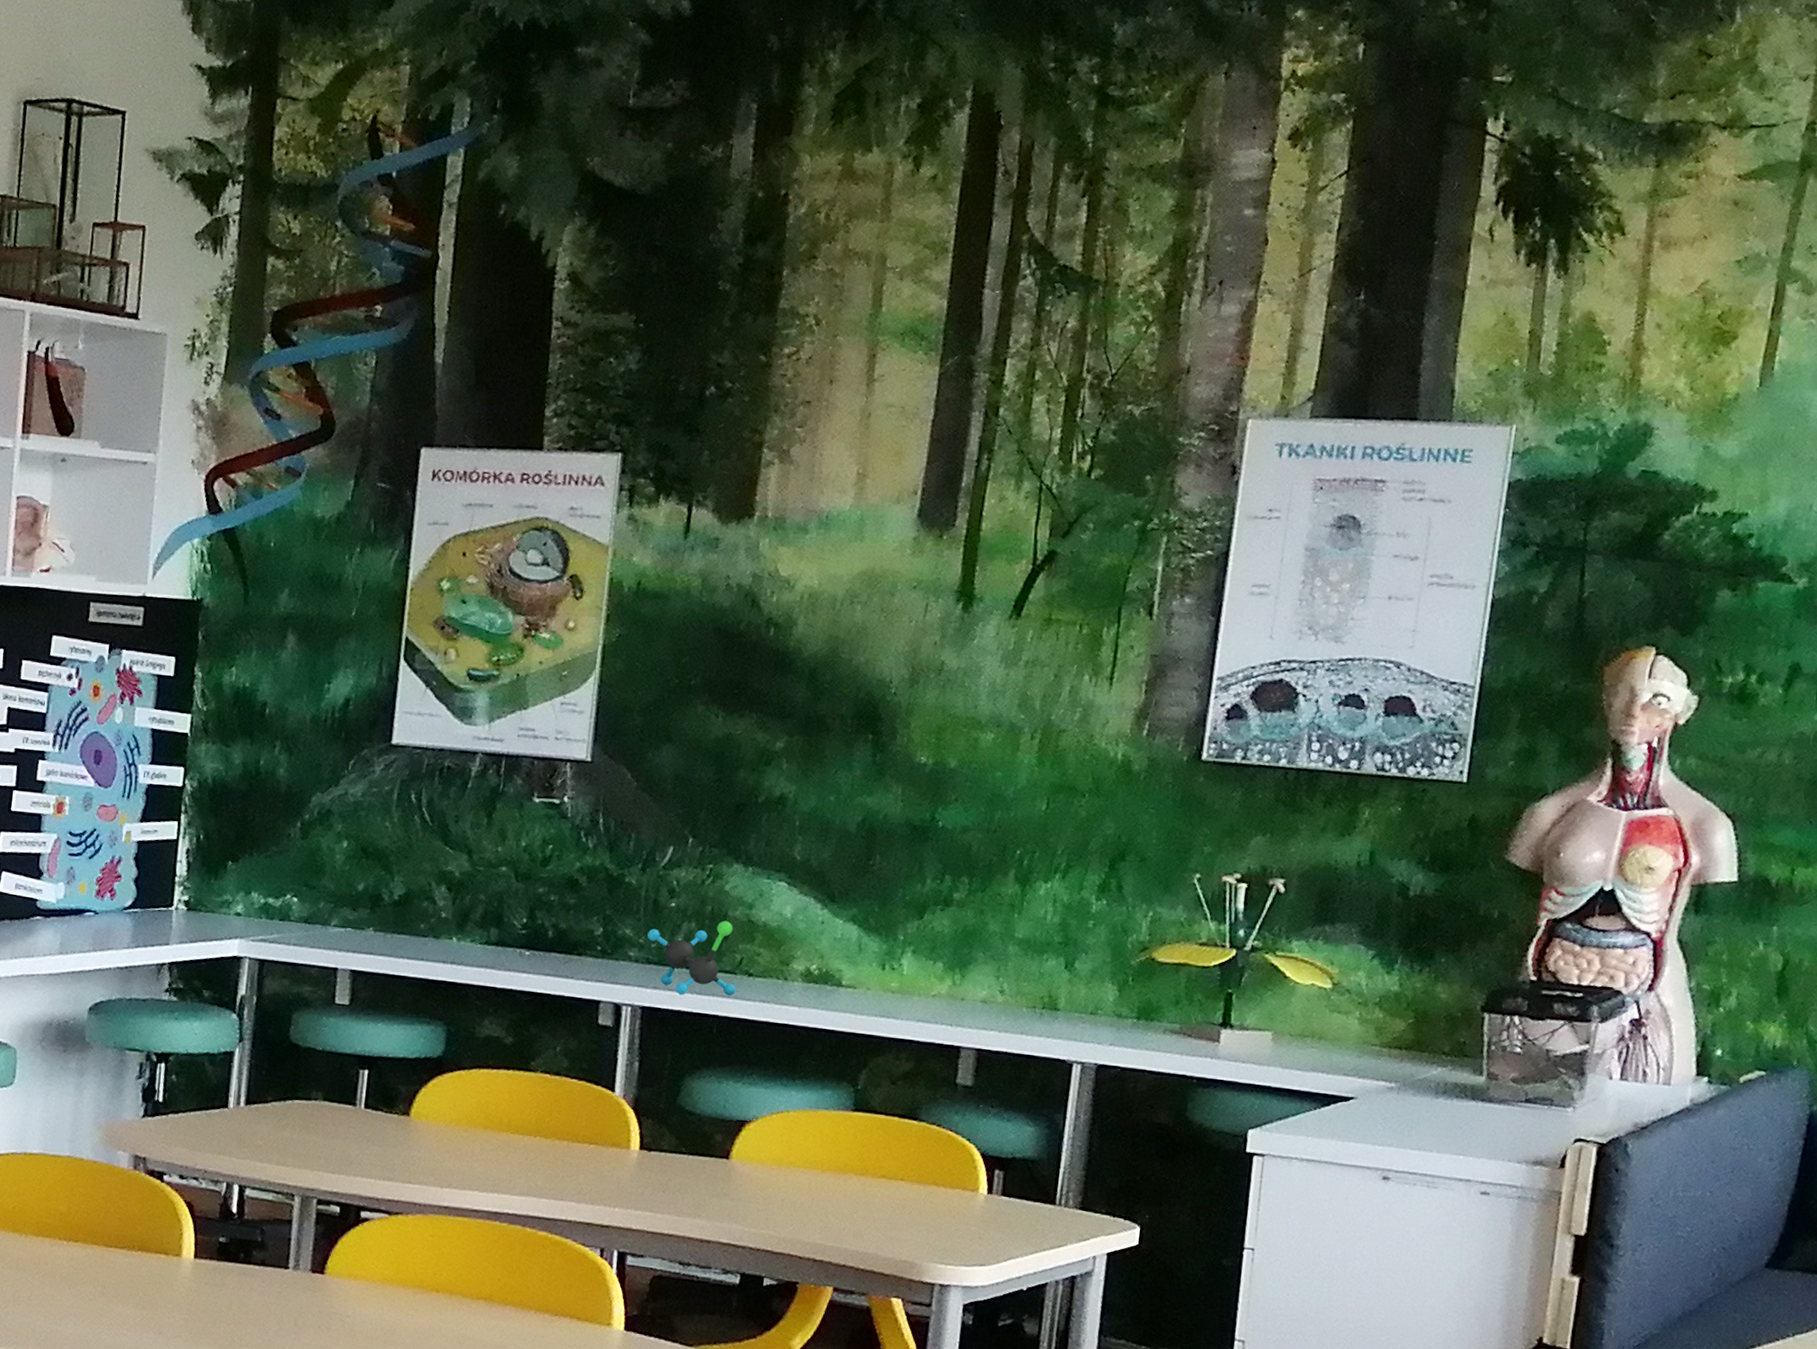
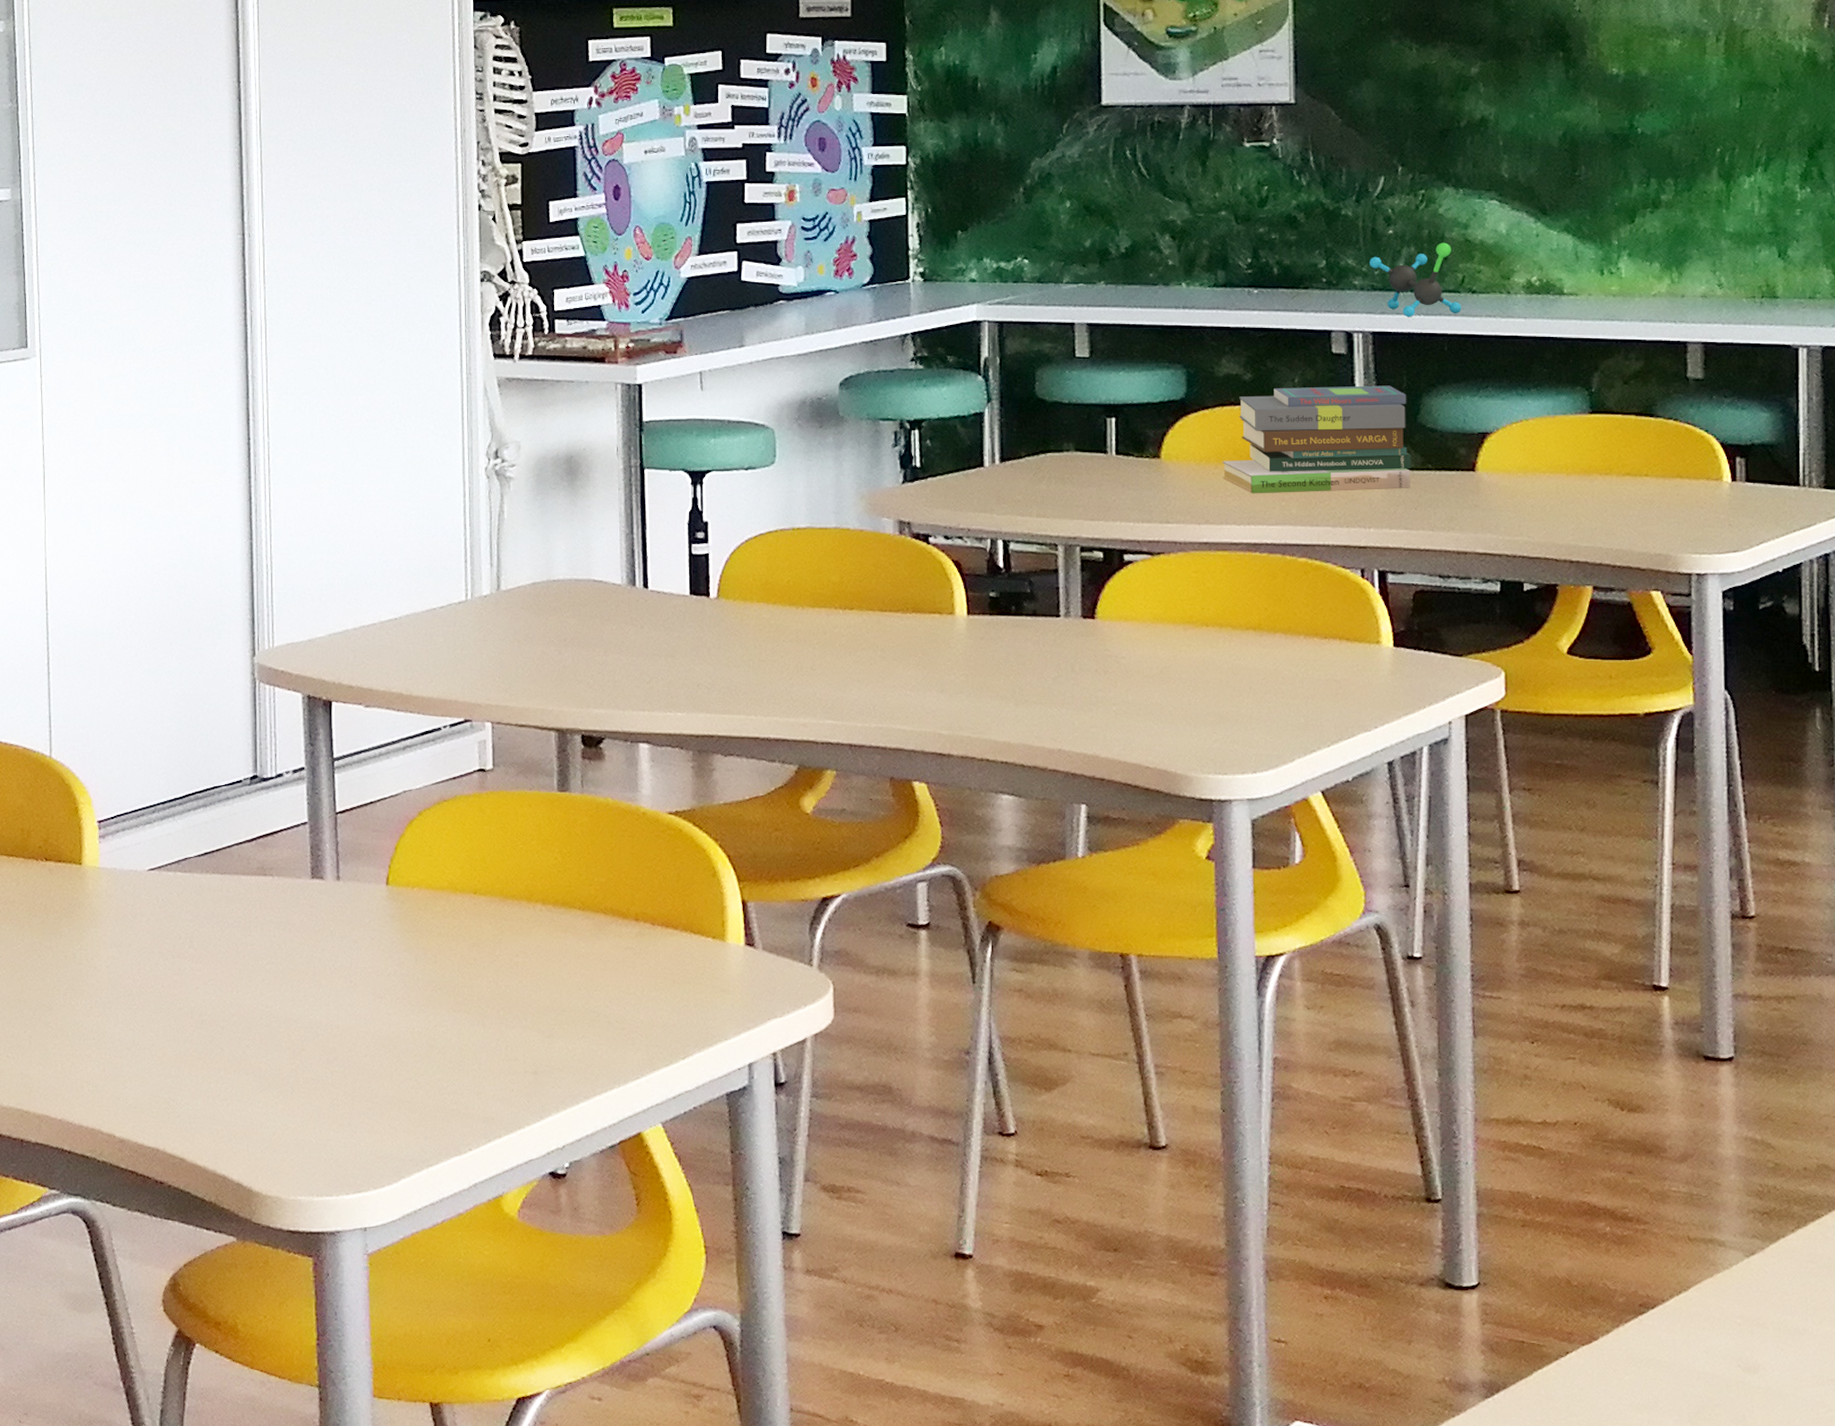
books: none [470,1055,669,1171] -> present [1222,385,1411,494]

